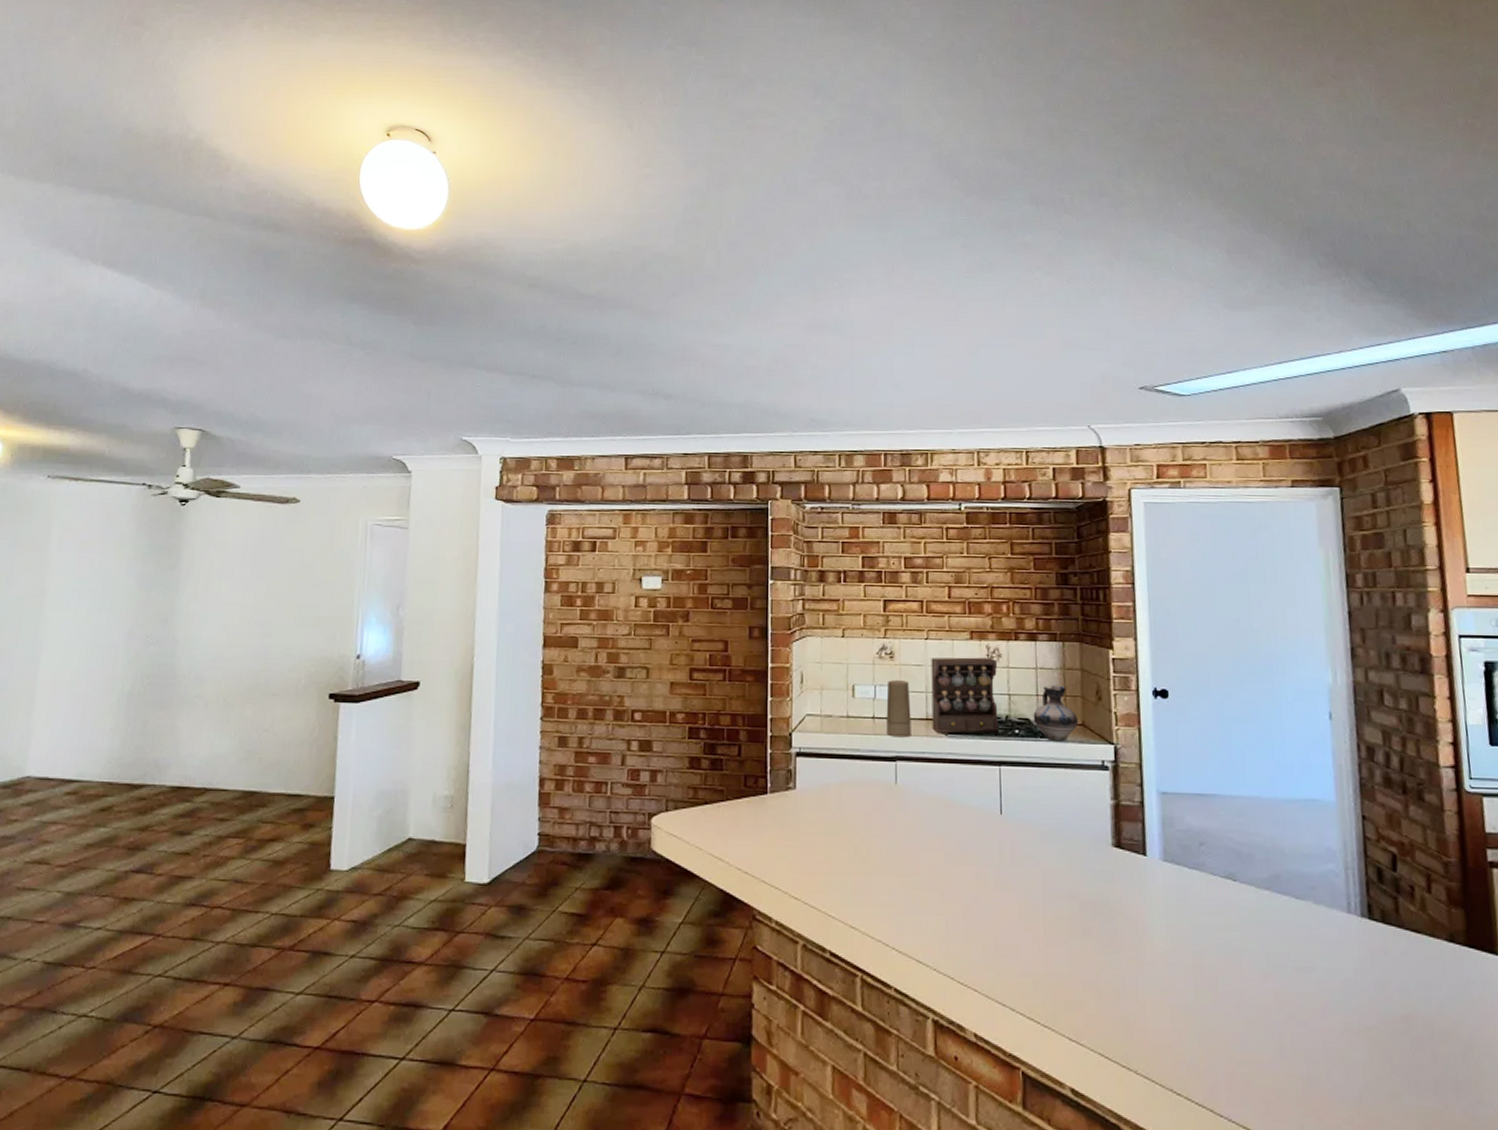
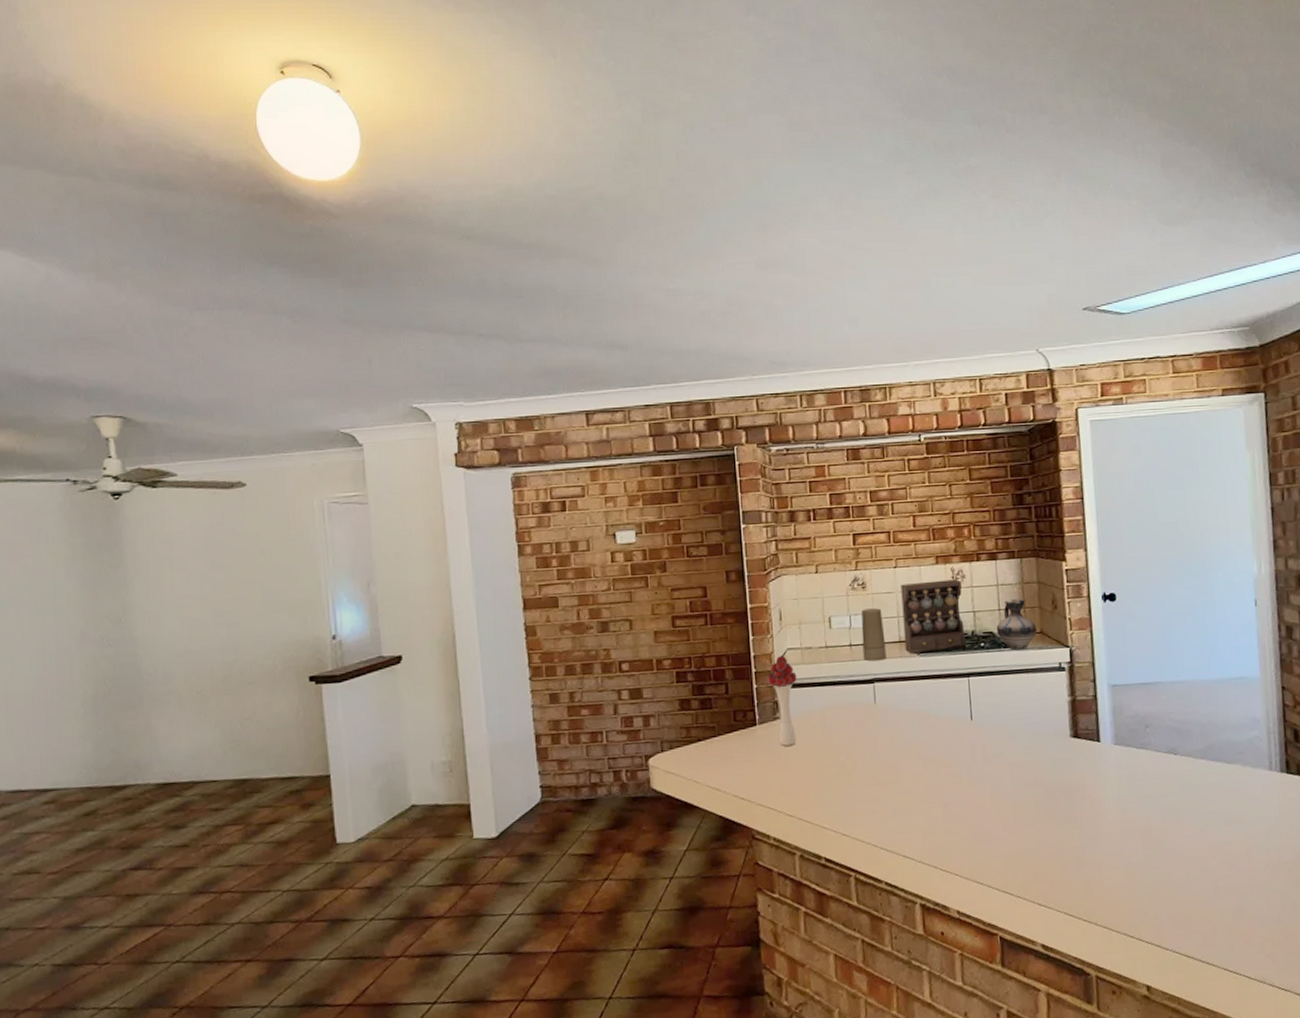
flower bouquet: none [782,721,814,820] -> present [766,655,797,746]

